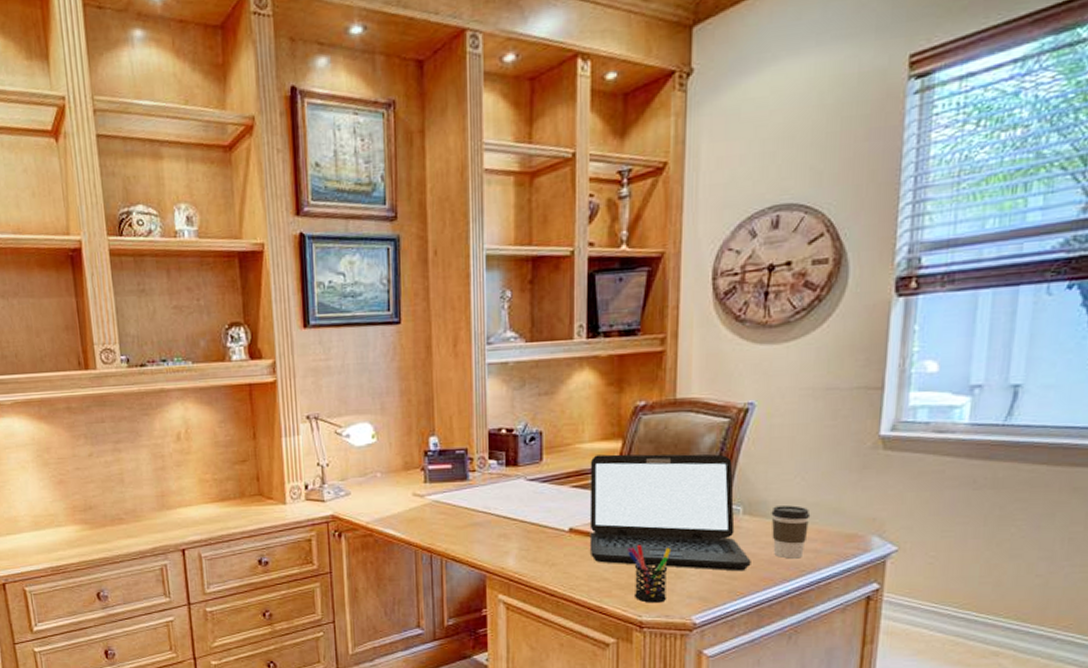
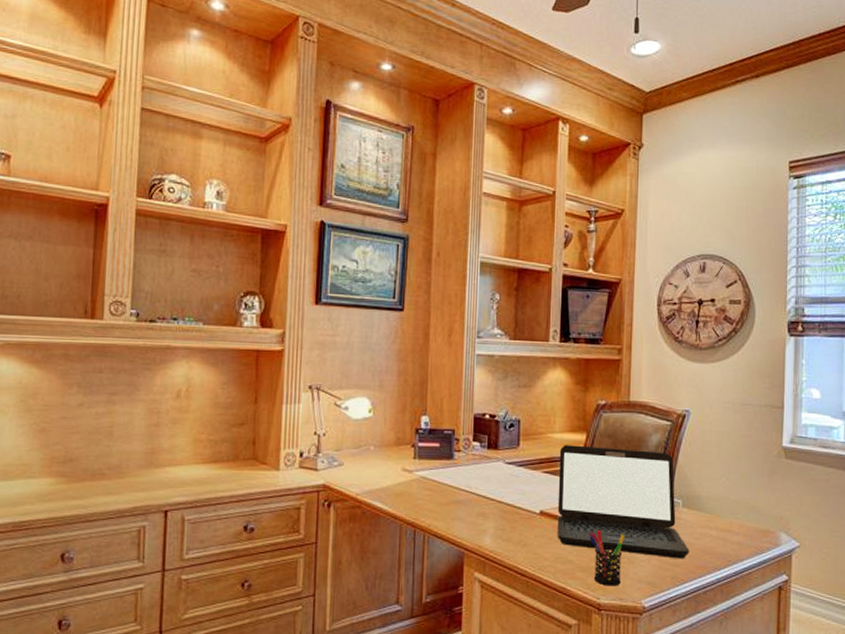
coffee cup: present [771,505,811,559] -> none [704,501,734,550]

